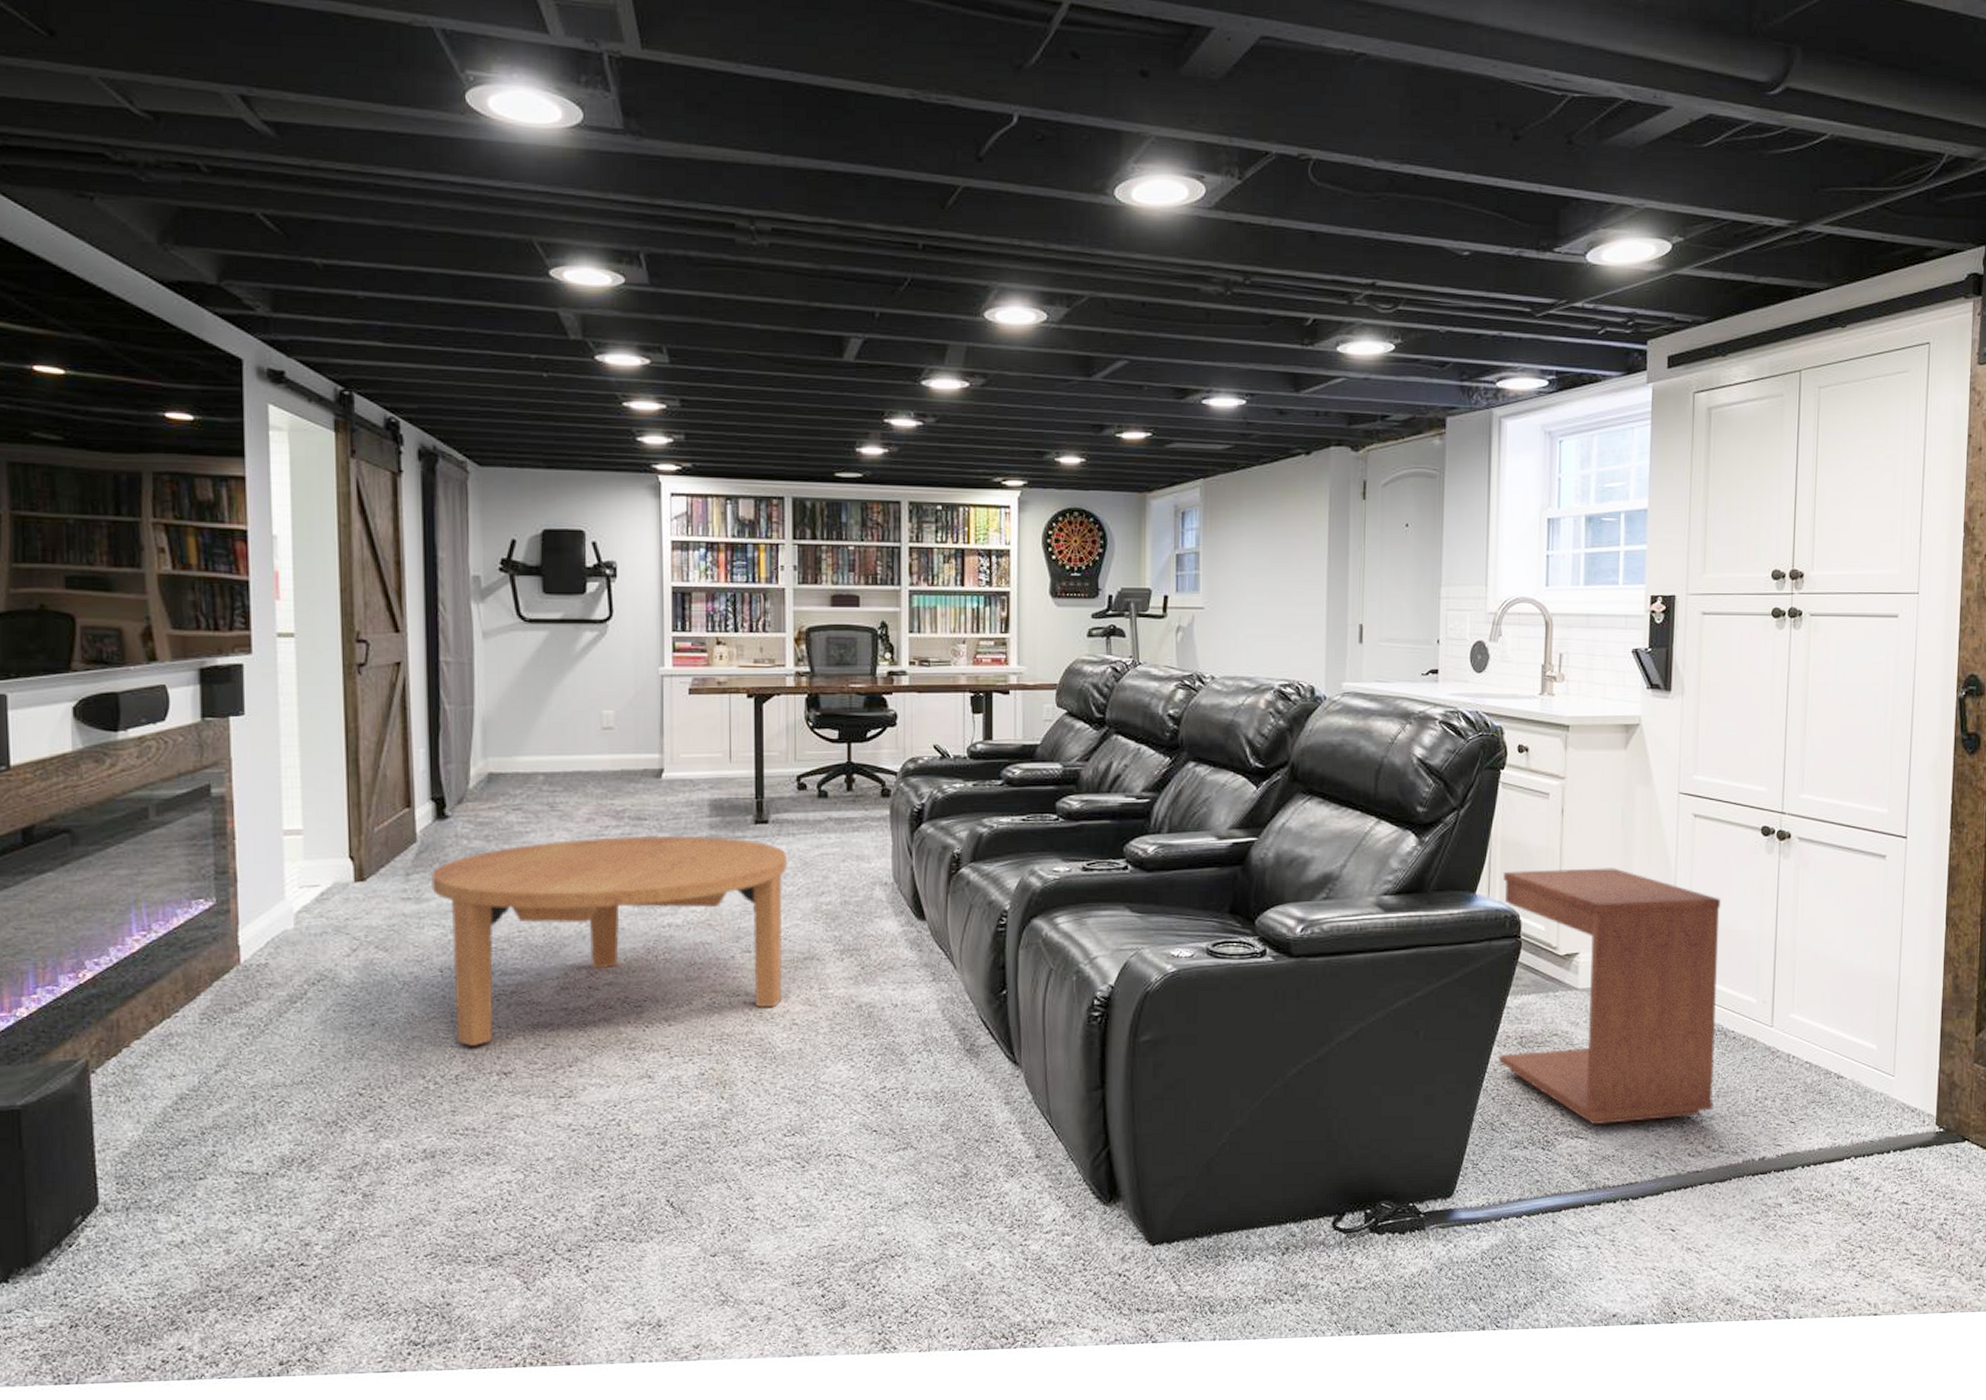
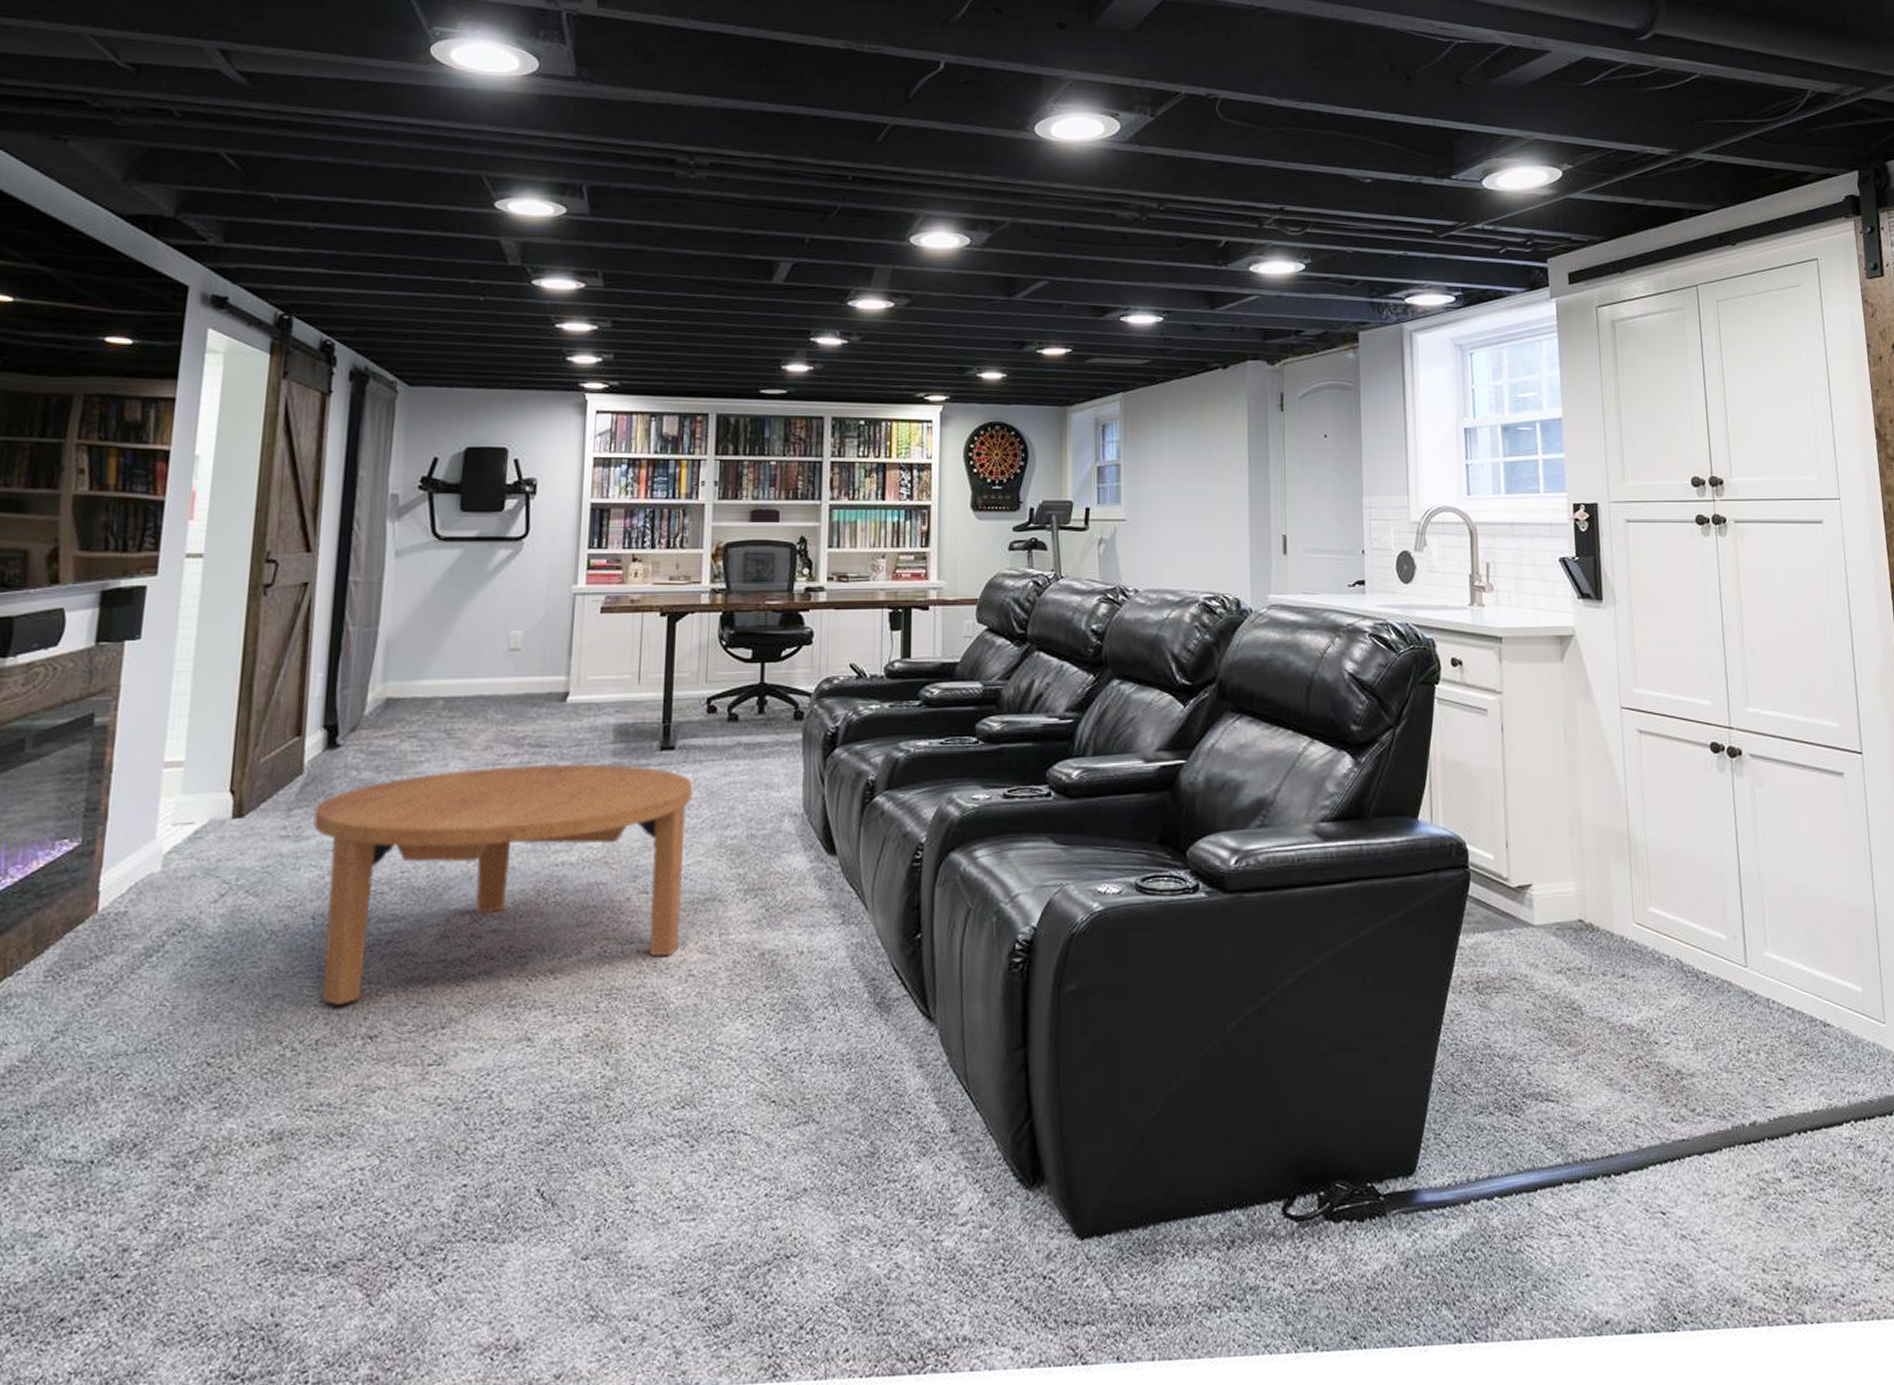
side table: present [1499,868,1722,1125] -> none [1445,789,1693,1086]

